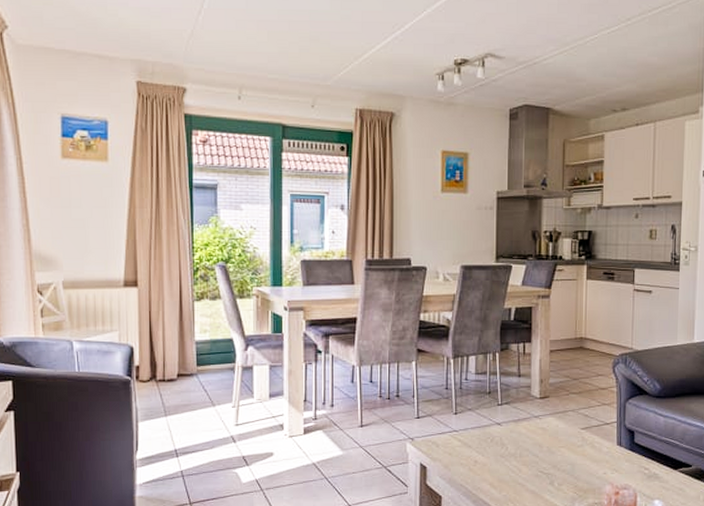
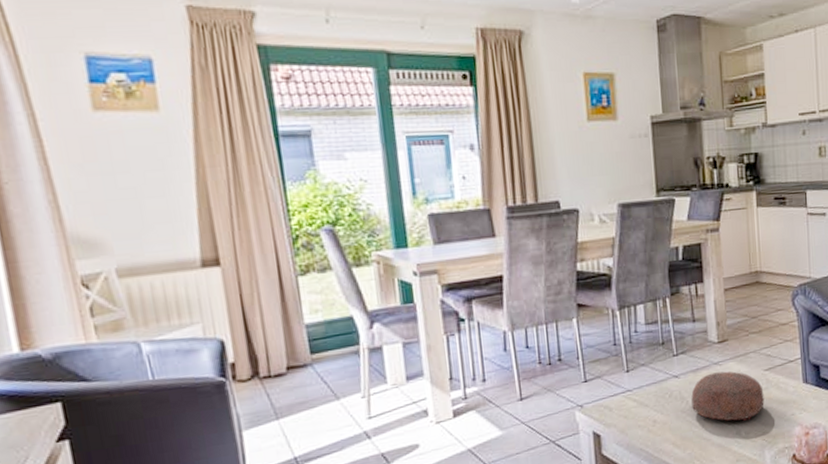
decorative bowl: none [511,425,579,473] -> present [691,371,764,421]

